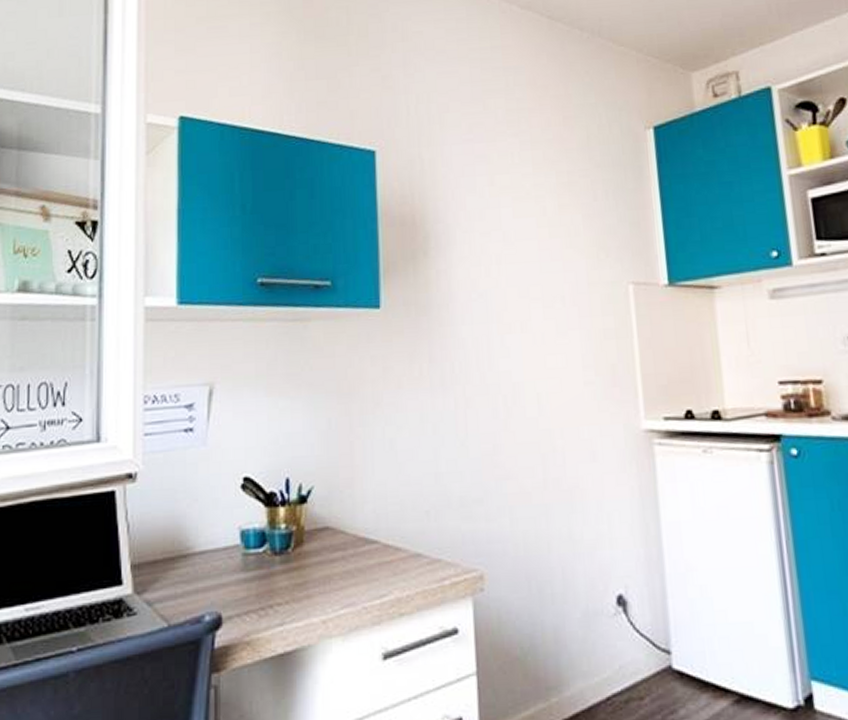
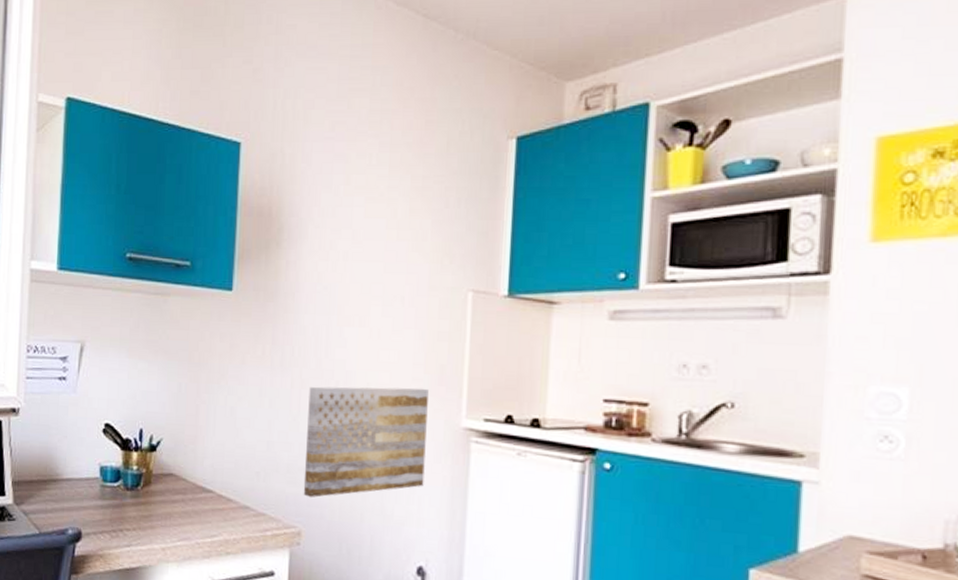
wall art: none [475,392,611,532] -> present [303,386,428,498]

